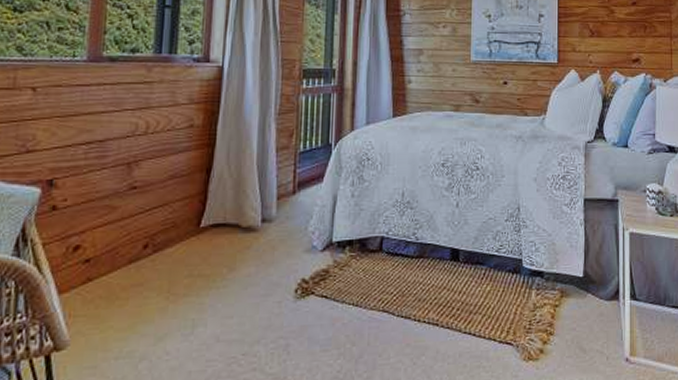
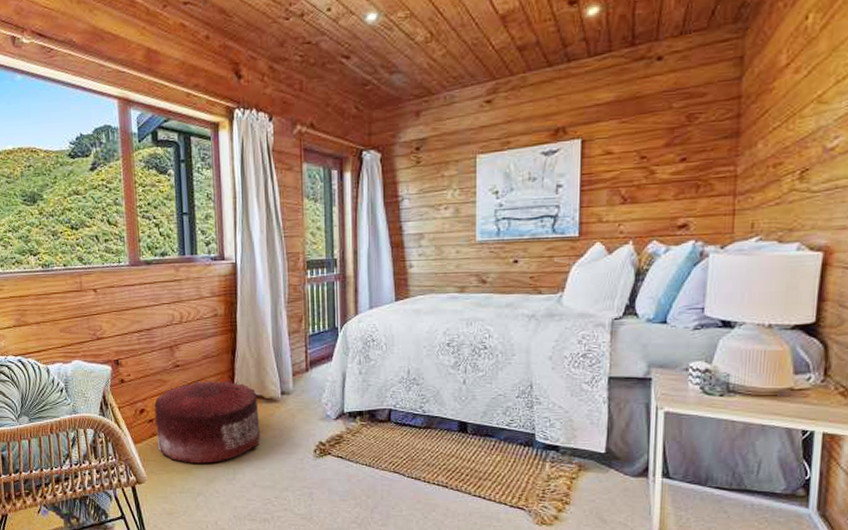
pouf: none [91,206,233,317] -> present [154,381,260,464]

